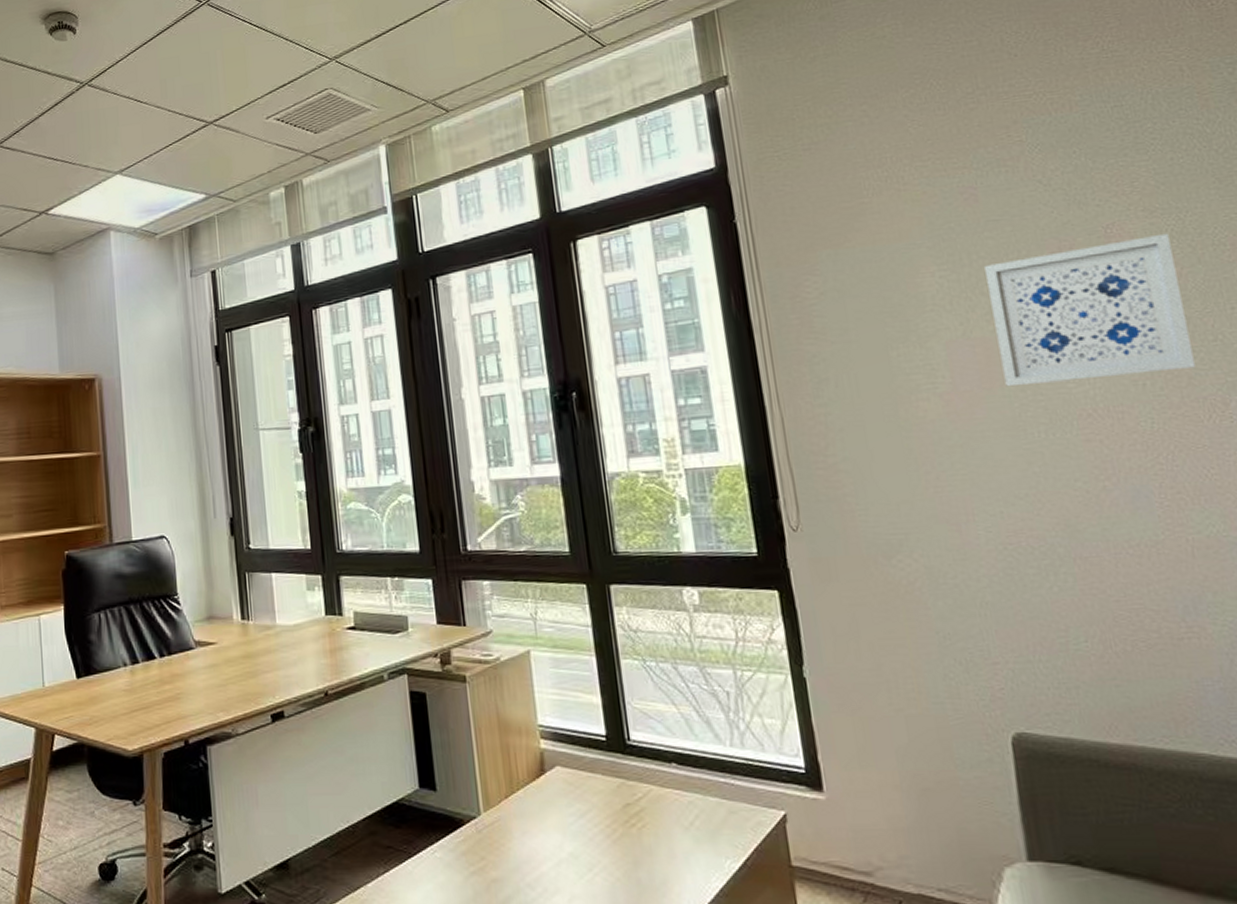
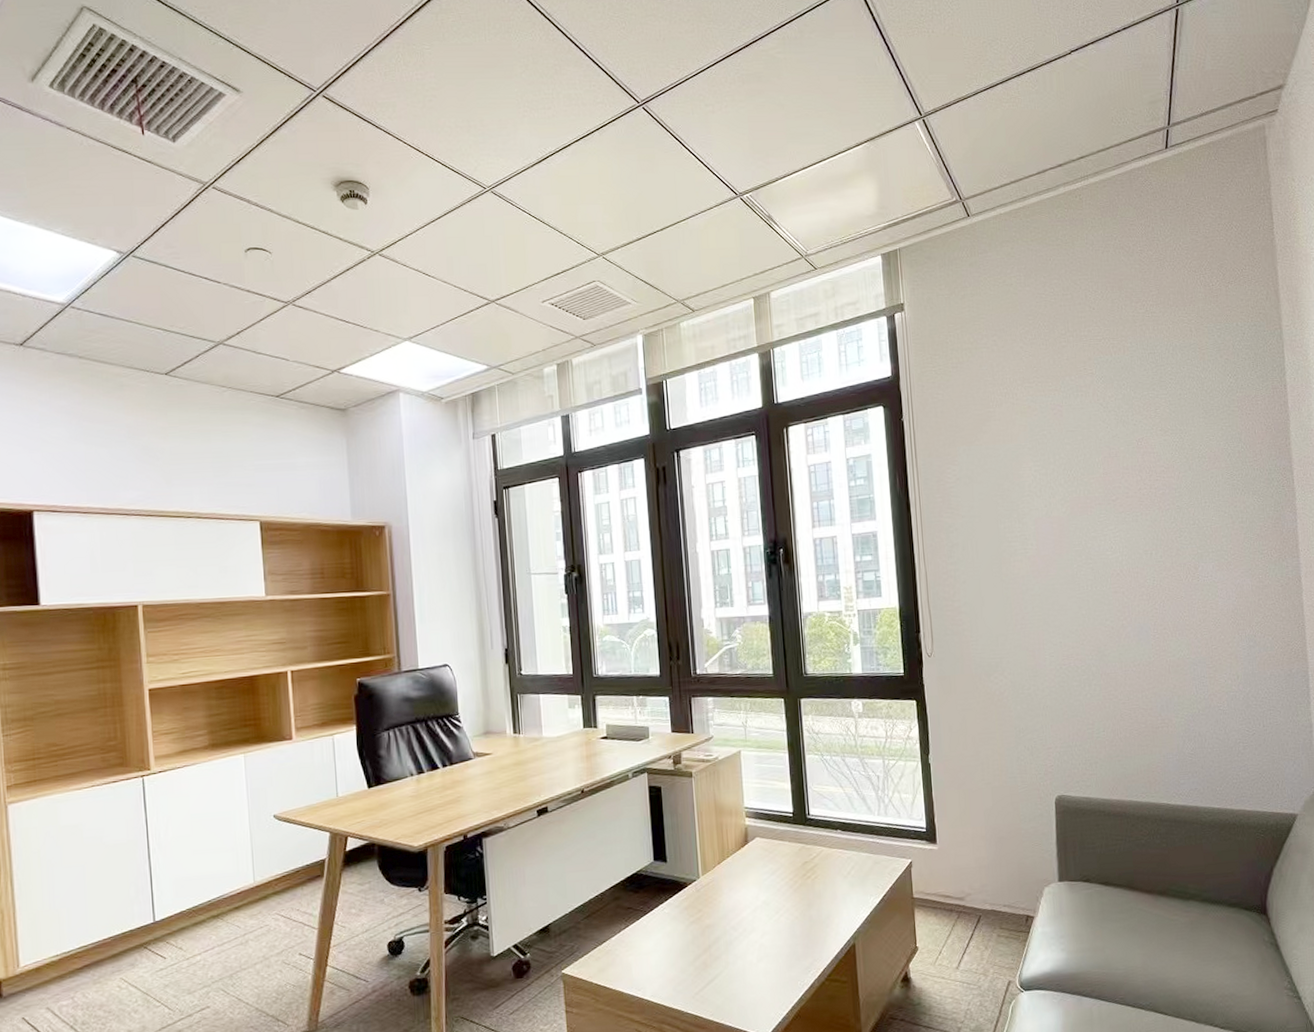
wall art: present [985,233,1195,387] -> none [1063,447,1181,553]

